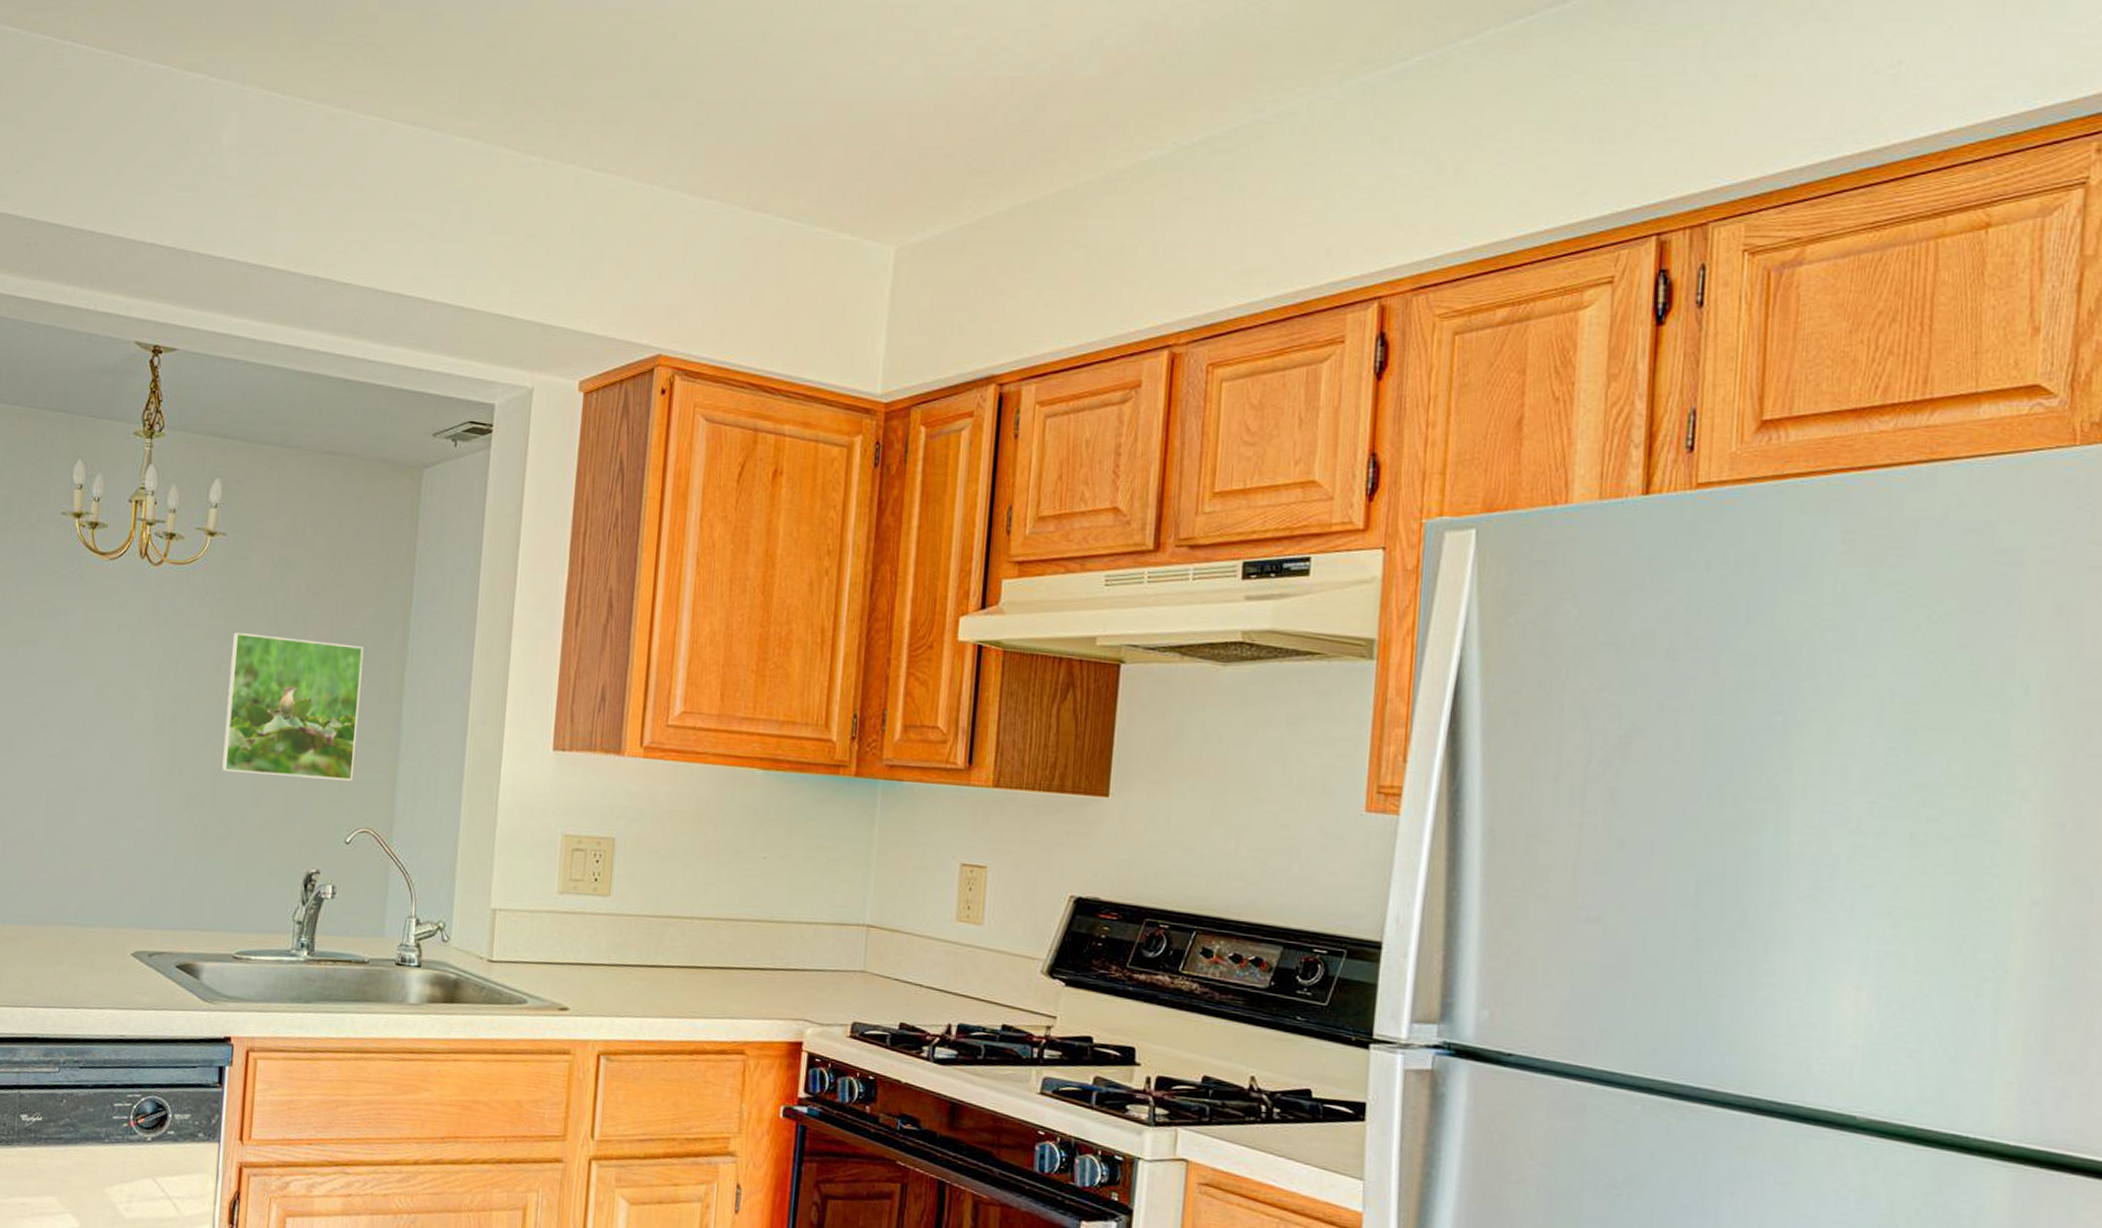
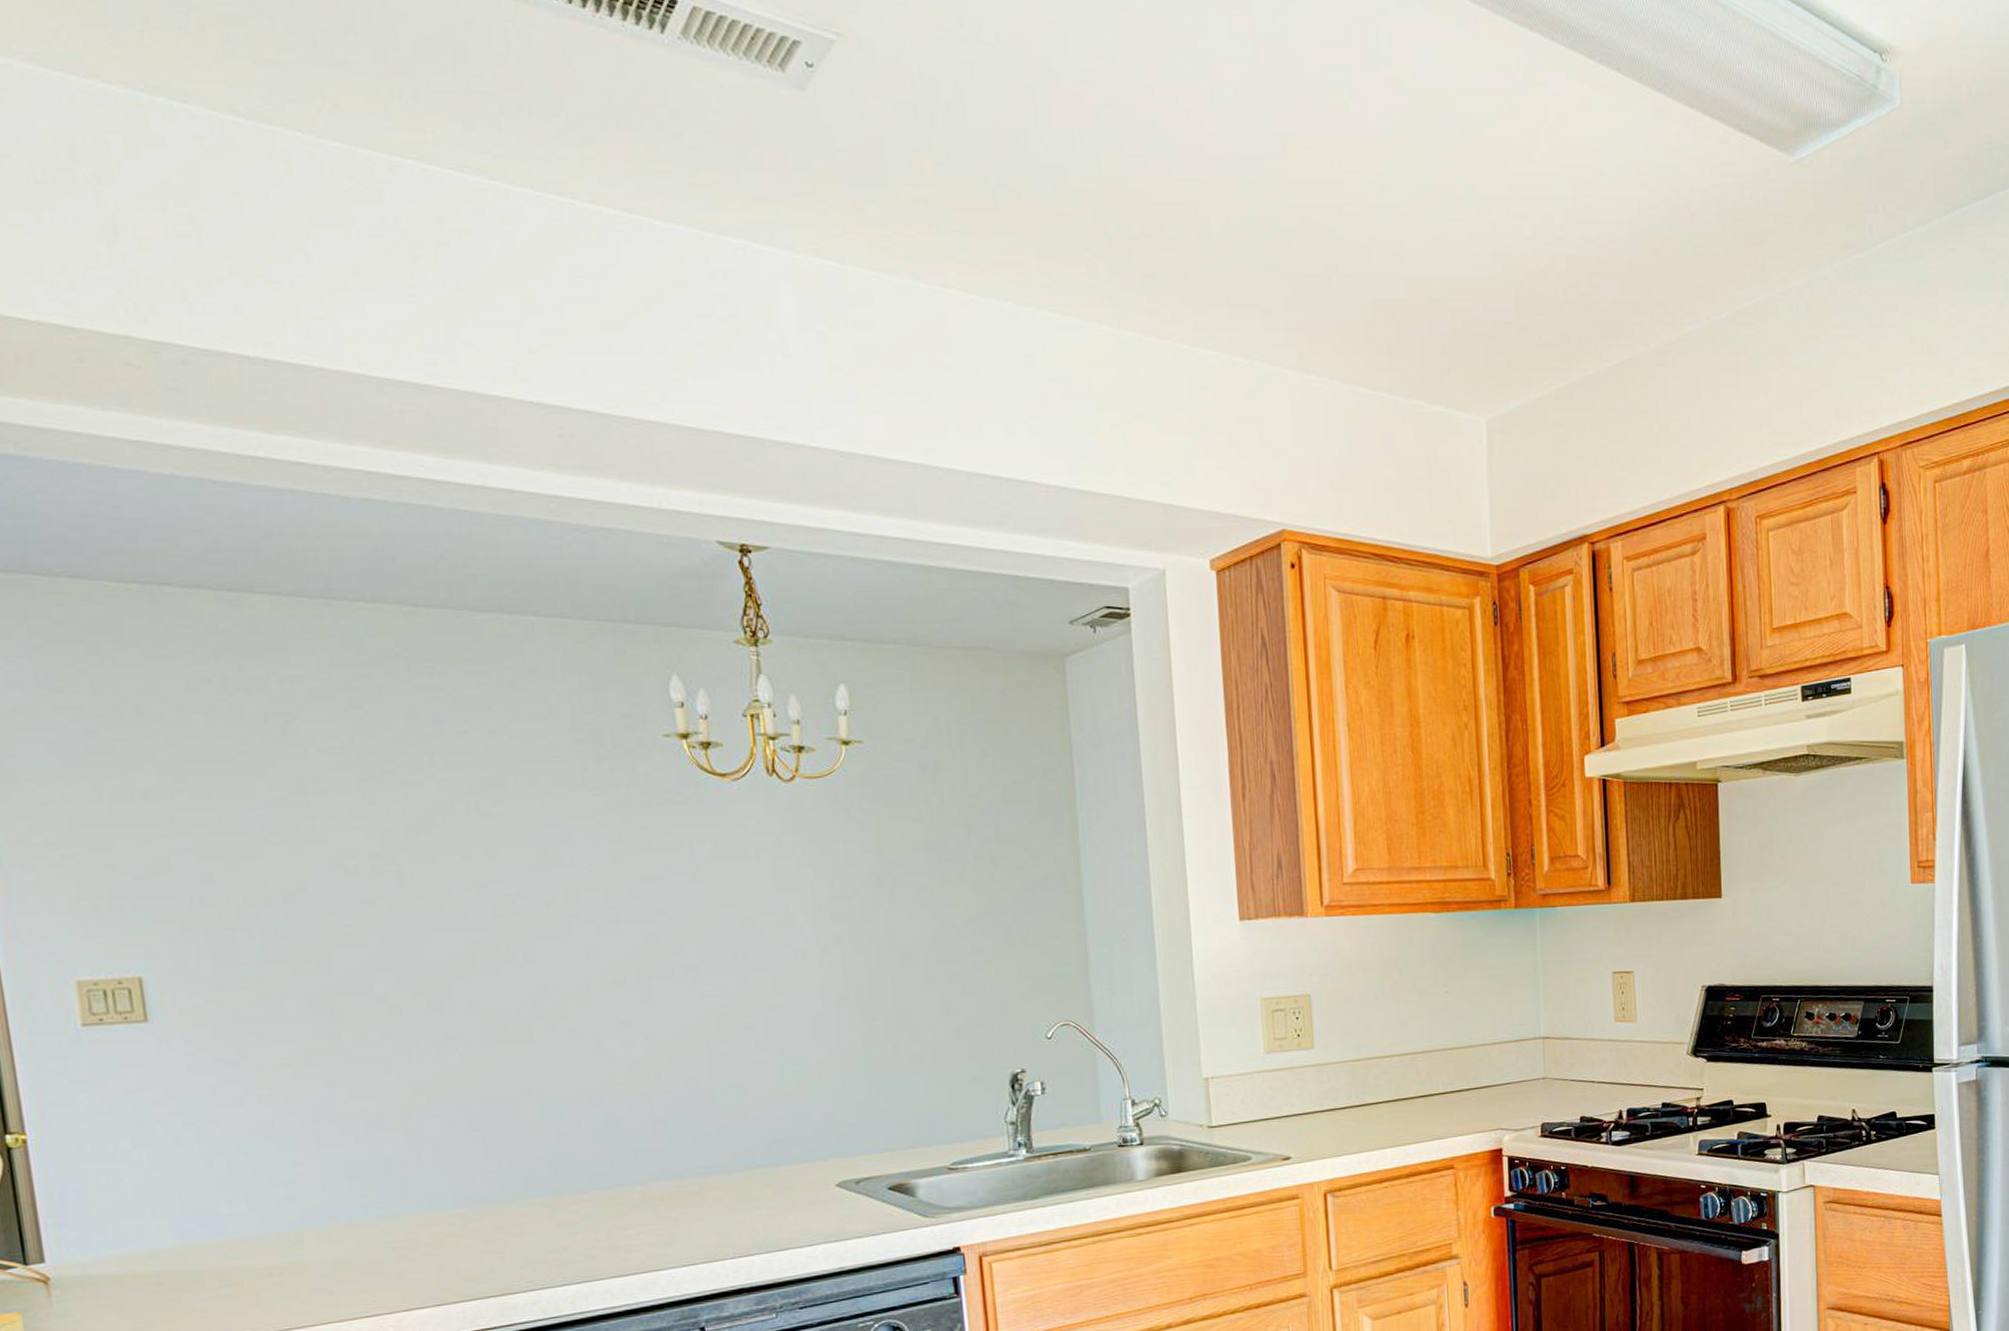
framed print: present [222,632,364,781] -> none [888,842,1043,985]

